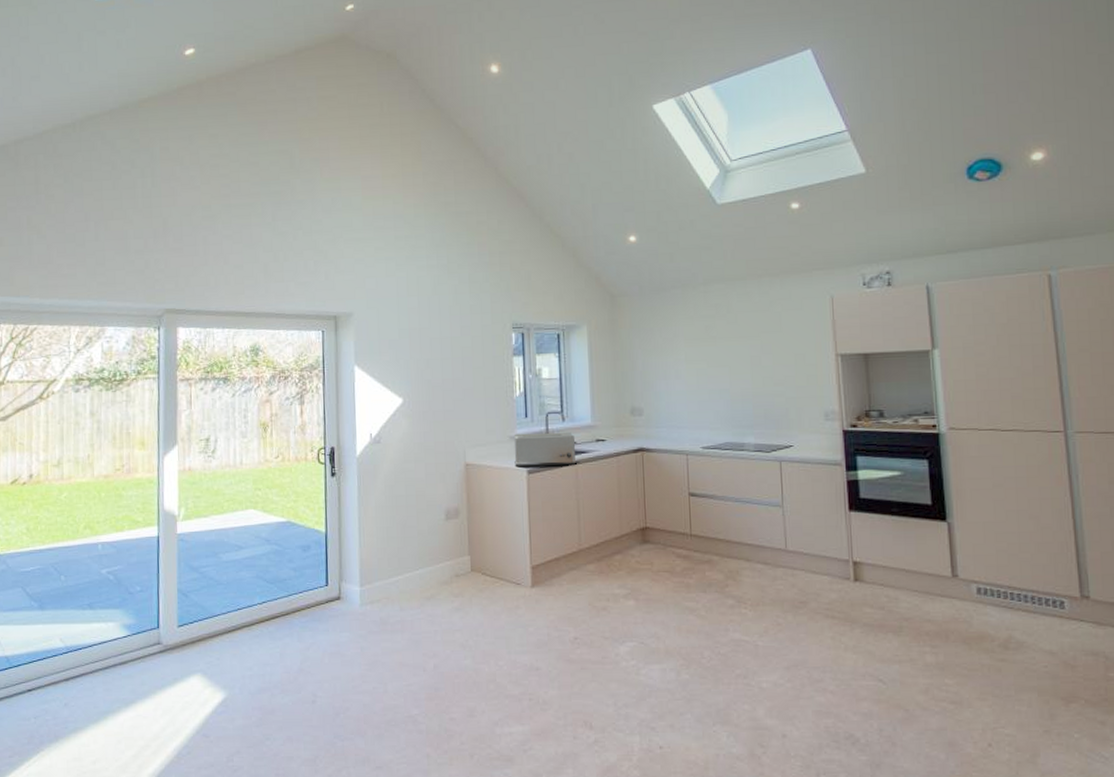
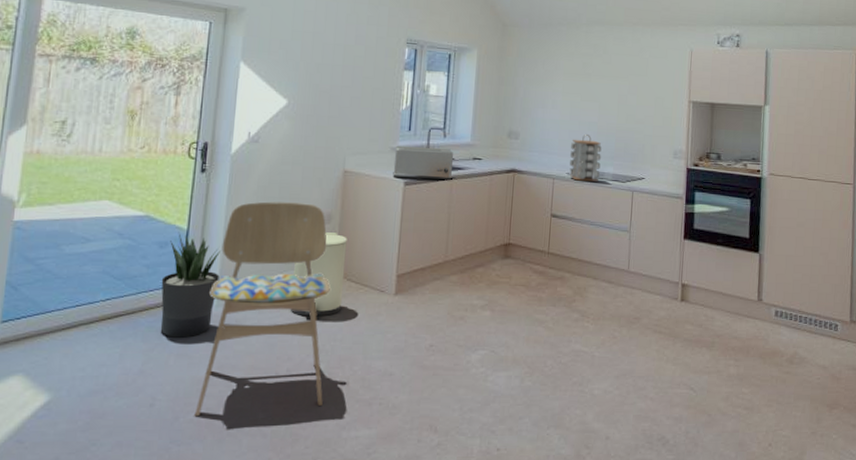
planter: none [308,535,360,637] -> present [160,231,222,338]
dining chair: none [353,499,473,713] -> present [194,201,330,417]
pedal bin: none [429,527,480,612] -> present [291,232,347,317]
spice rack: none [702,402,740,456] -> present [569,133,602,182]

